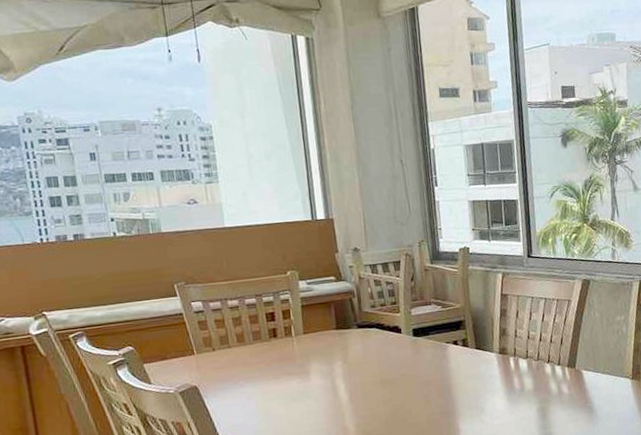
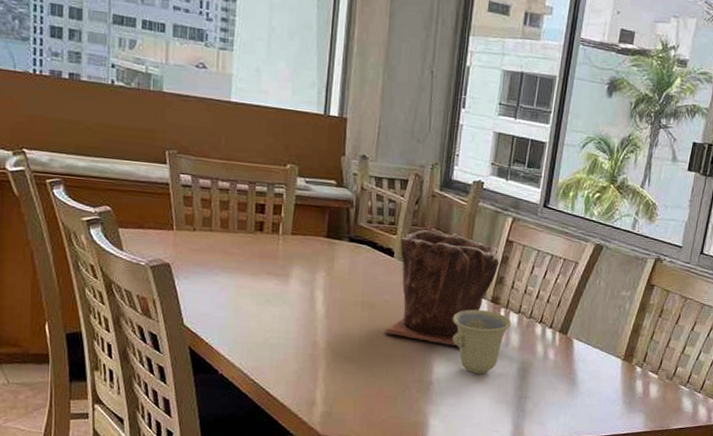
plant pot: none [404,299,499,405] -> present [383,230,500,346]
cup: none [467,362,523,423] -> present [452,309,512,375]

